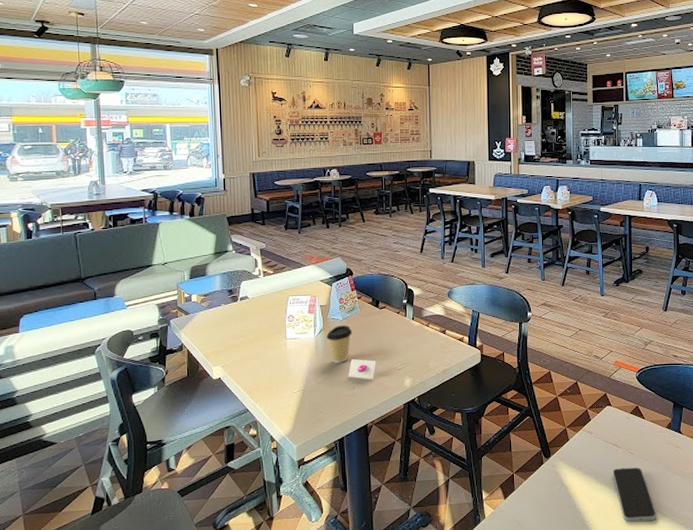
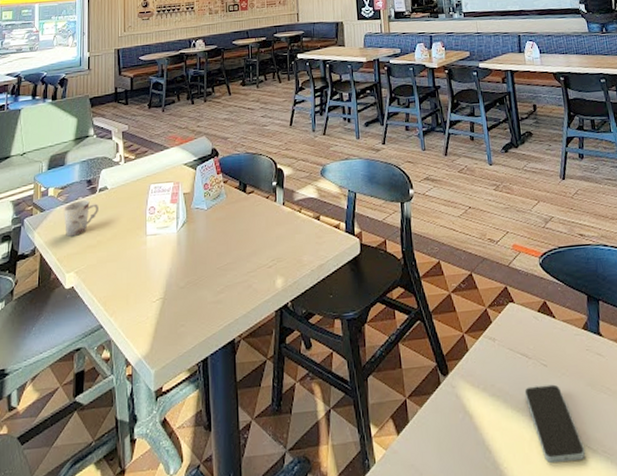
cup: none [207,306,240,337] -> present [64,199,98,237]
coffee cup: present [327,325,353,363] -> none [190,216,218,263]
donut: present [348,359,376,379] -> none [213,256,244,281]

